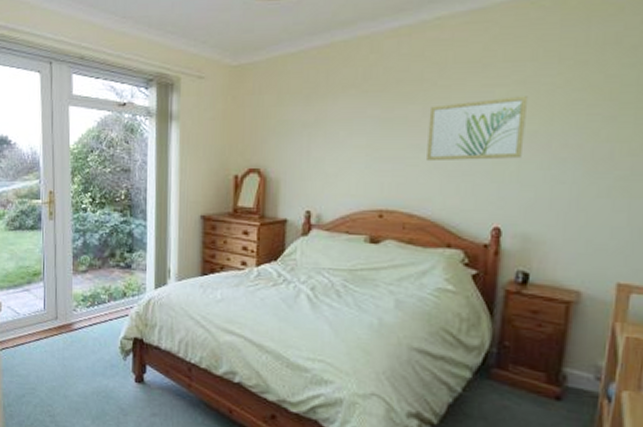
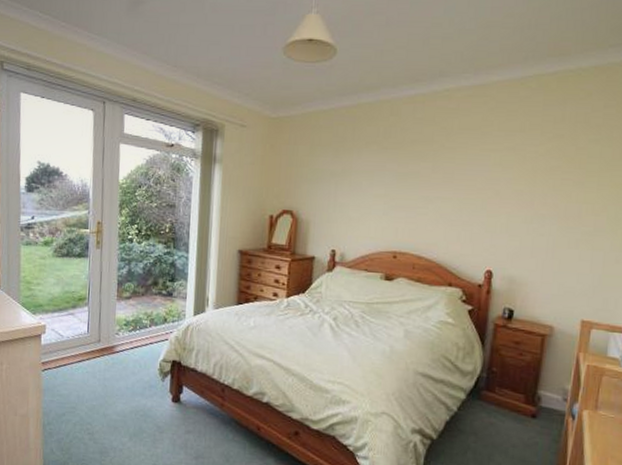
wall art: present [427,96,529,162] -> none [434,160,517,213]

